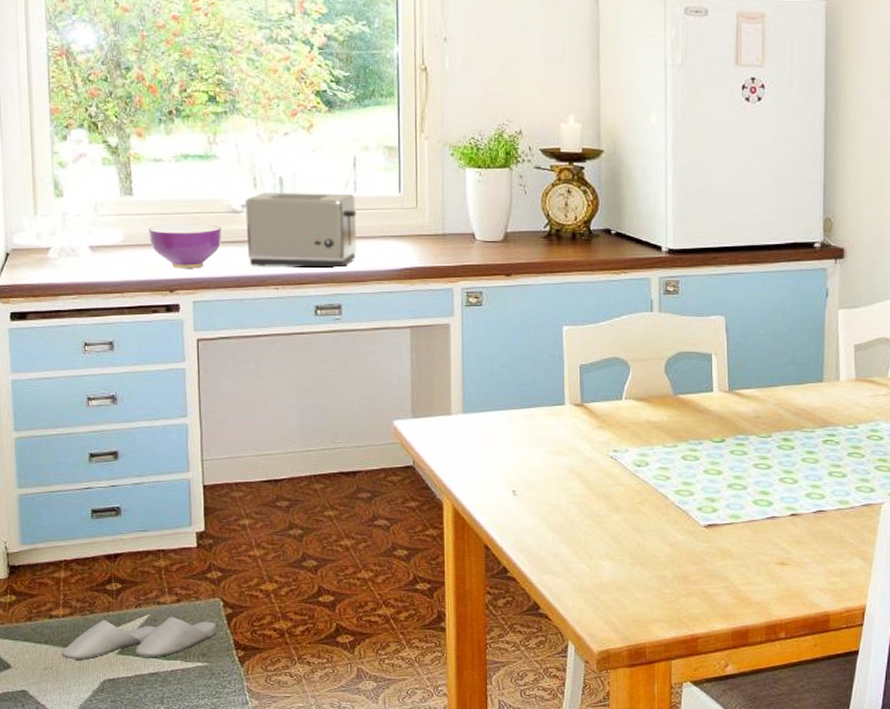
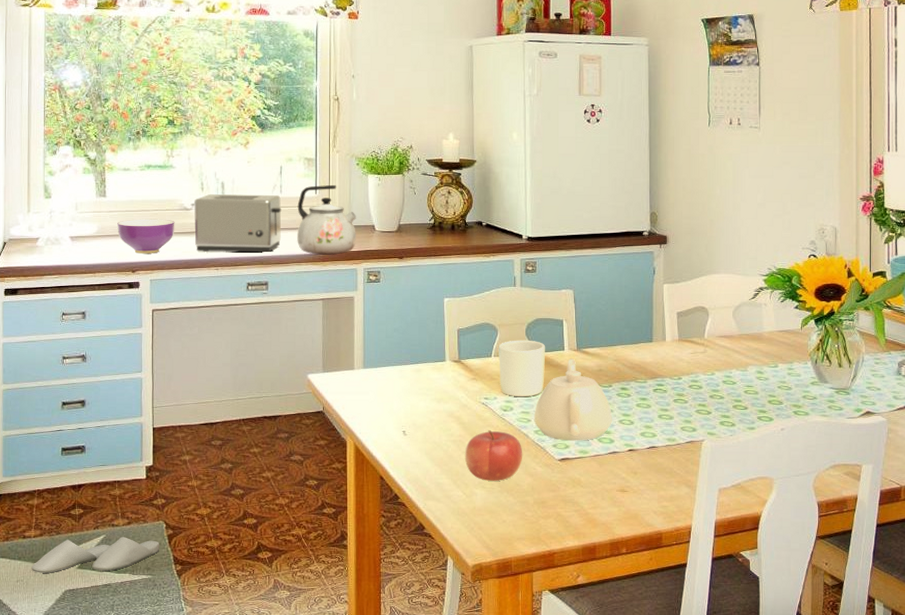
kettle: none [376,180,453,271] -> present [297,184,357,255]
fruit: none [588,489,661,551] -> present [464,429,523,481]
mug: none [631,378,690,450] -> present [499,340,546,397]
teapot: none [674,402,771,504] -> present [533,358,612,441]

